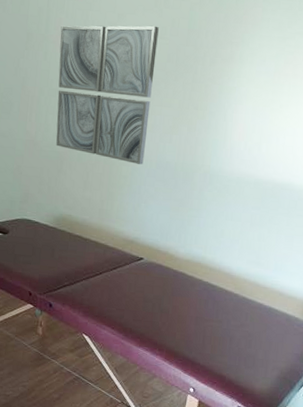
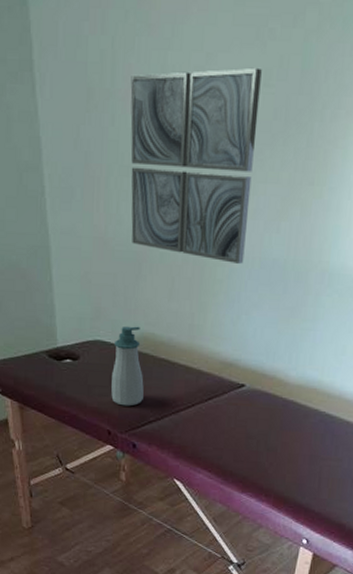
soap bottle: none [33,208,61,273] -> present [111,325,144,407]

